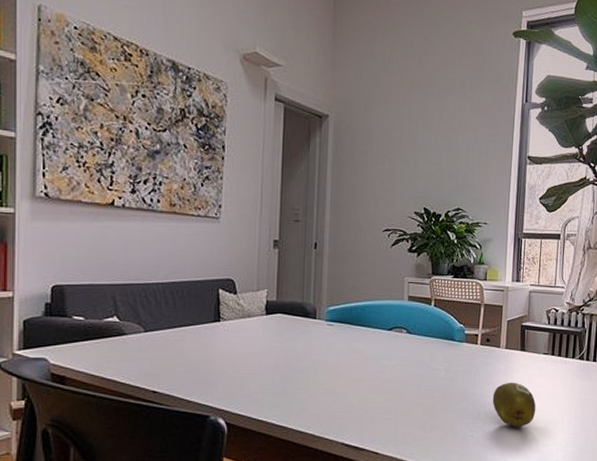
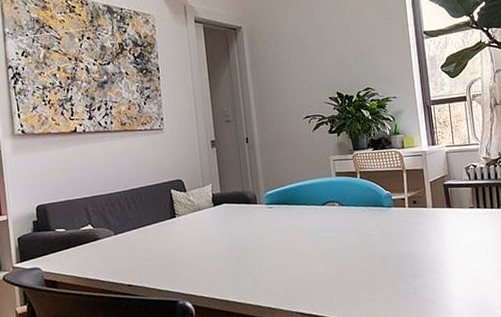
fruit: present [492,382,536,428] -> none [427,237,472,280]

